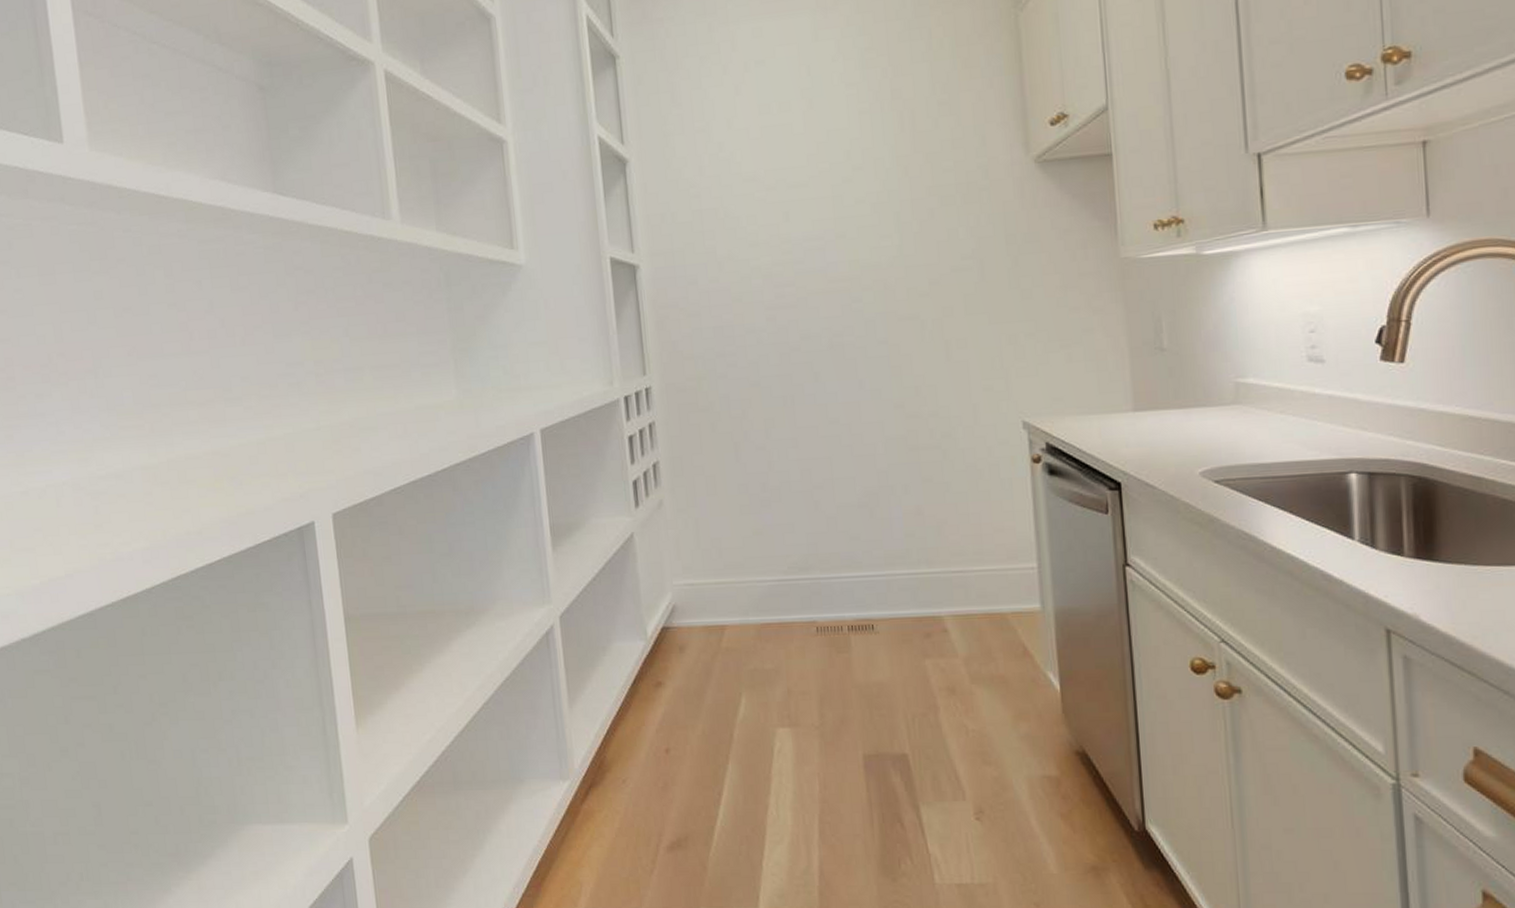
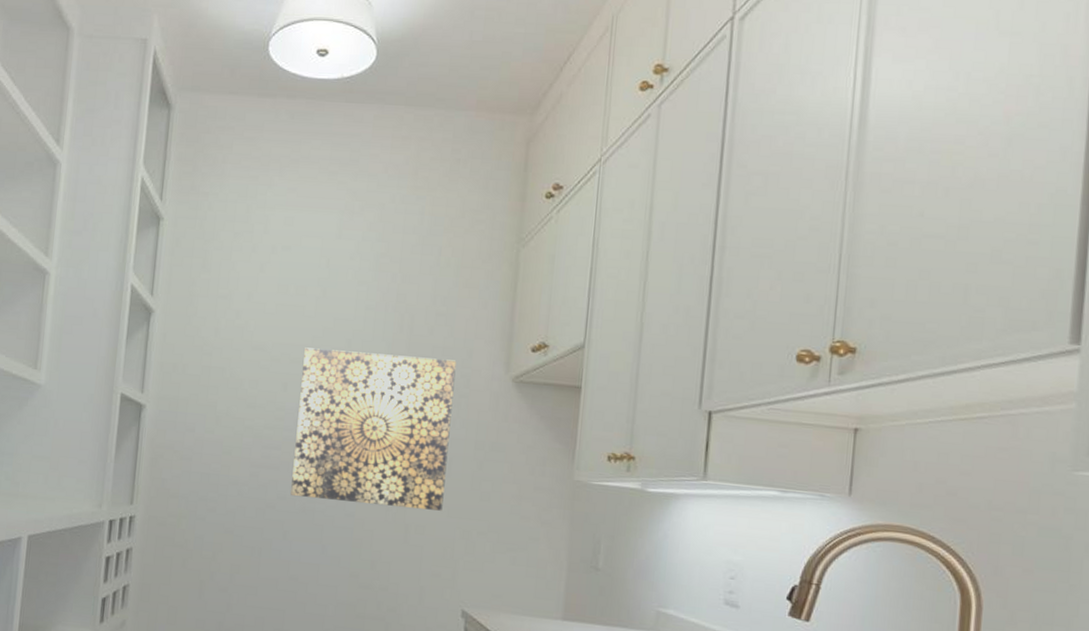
wall art: none [800,151,983,333] -> present [290,347,457,511]

